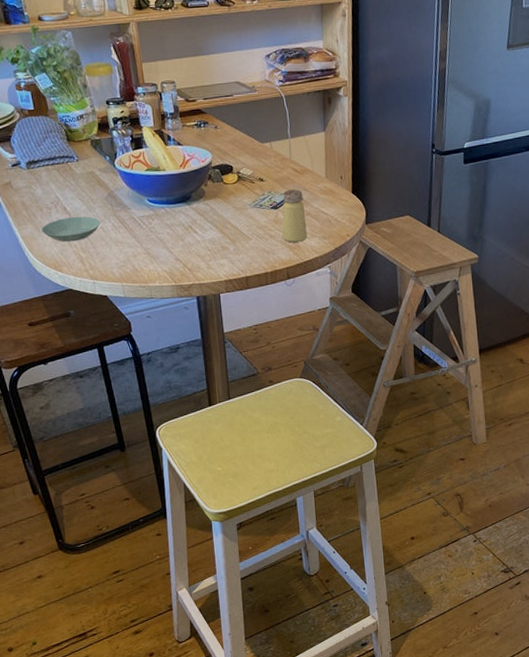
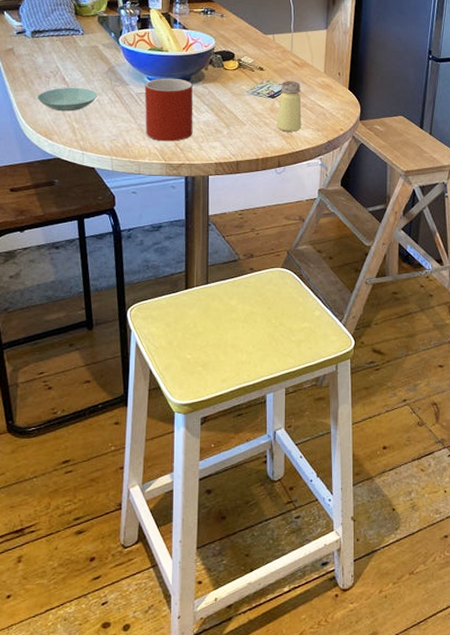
mug: none [146,197,200,264] -> present [144,78,193,142]

